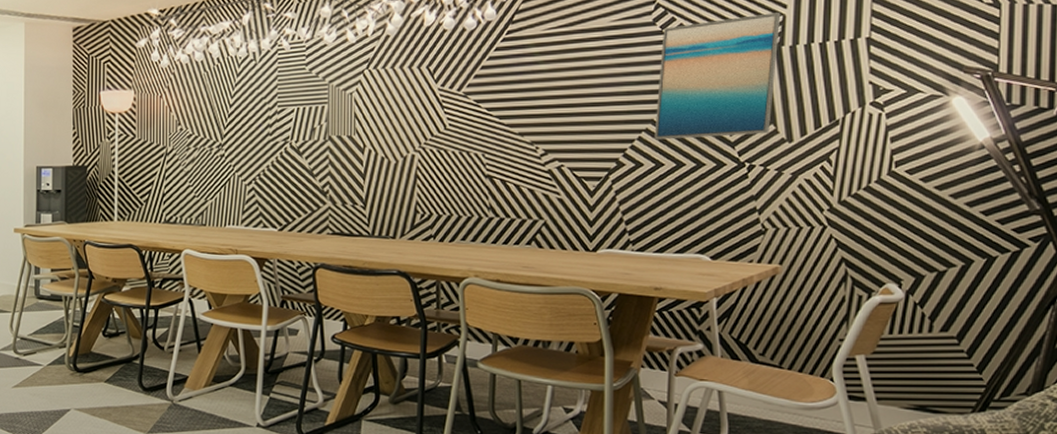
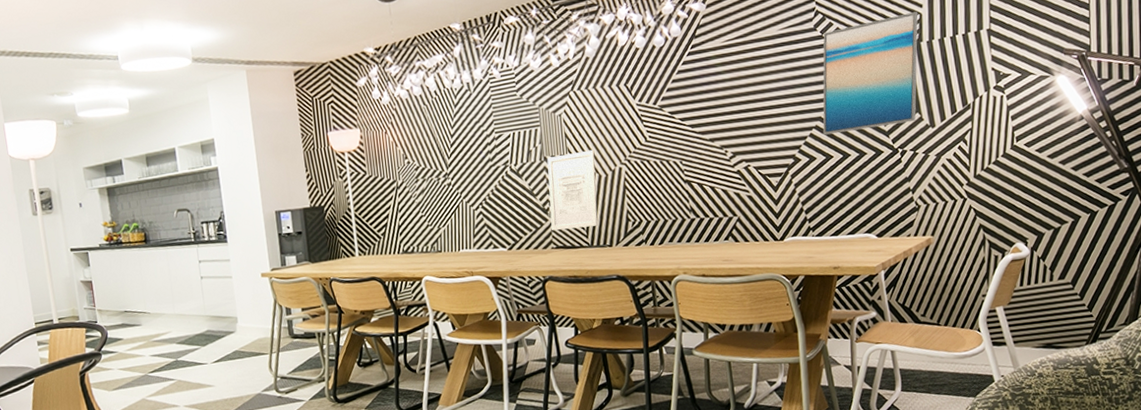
wall art: none [329,133,386,216] -> present [547,149,598,231]

